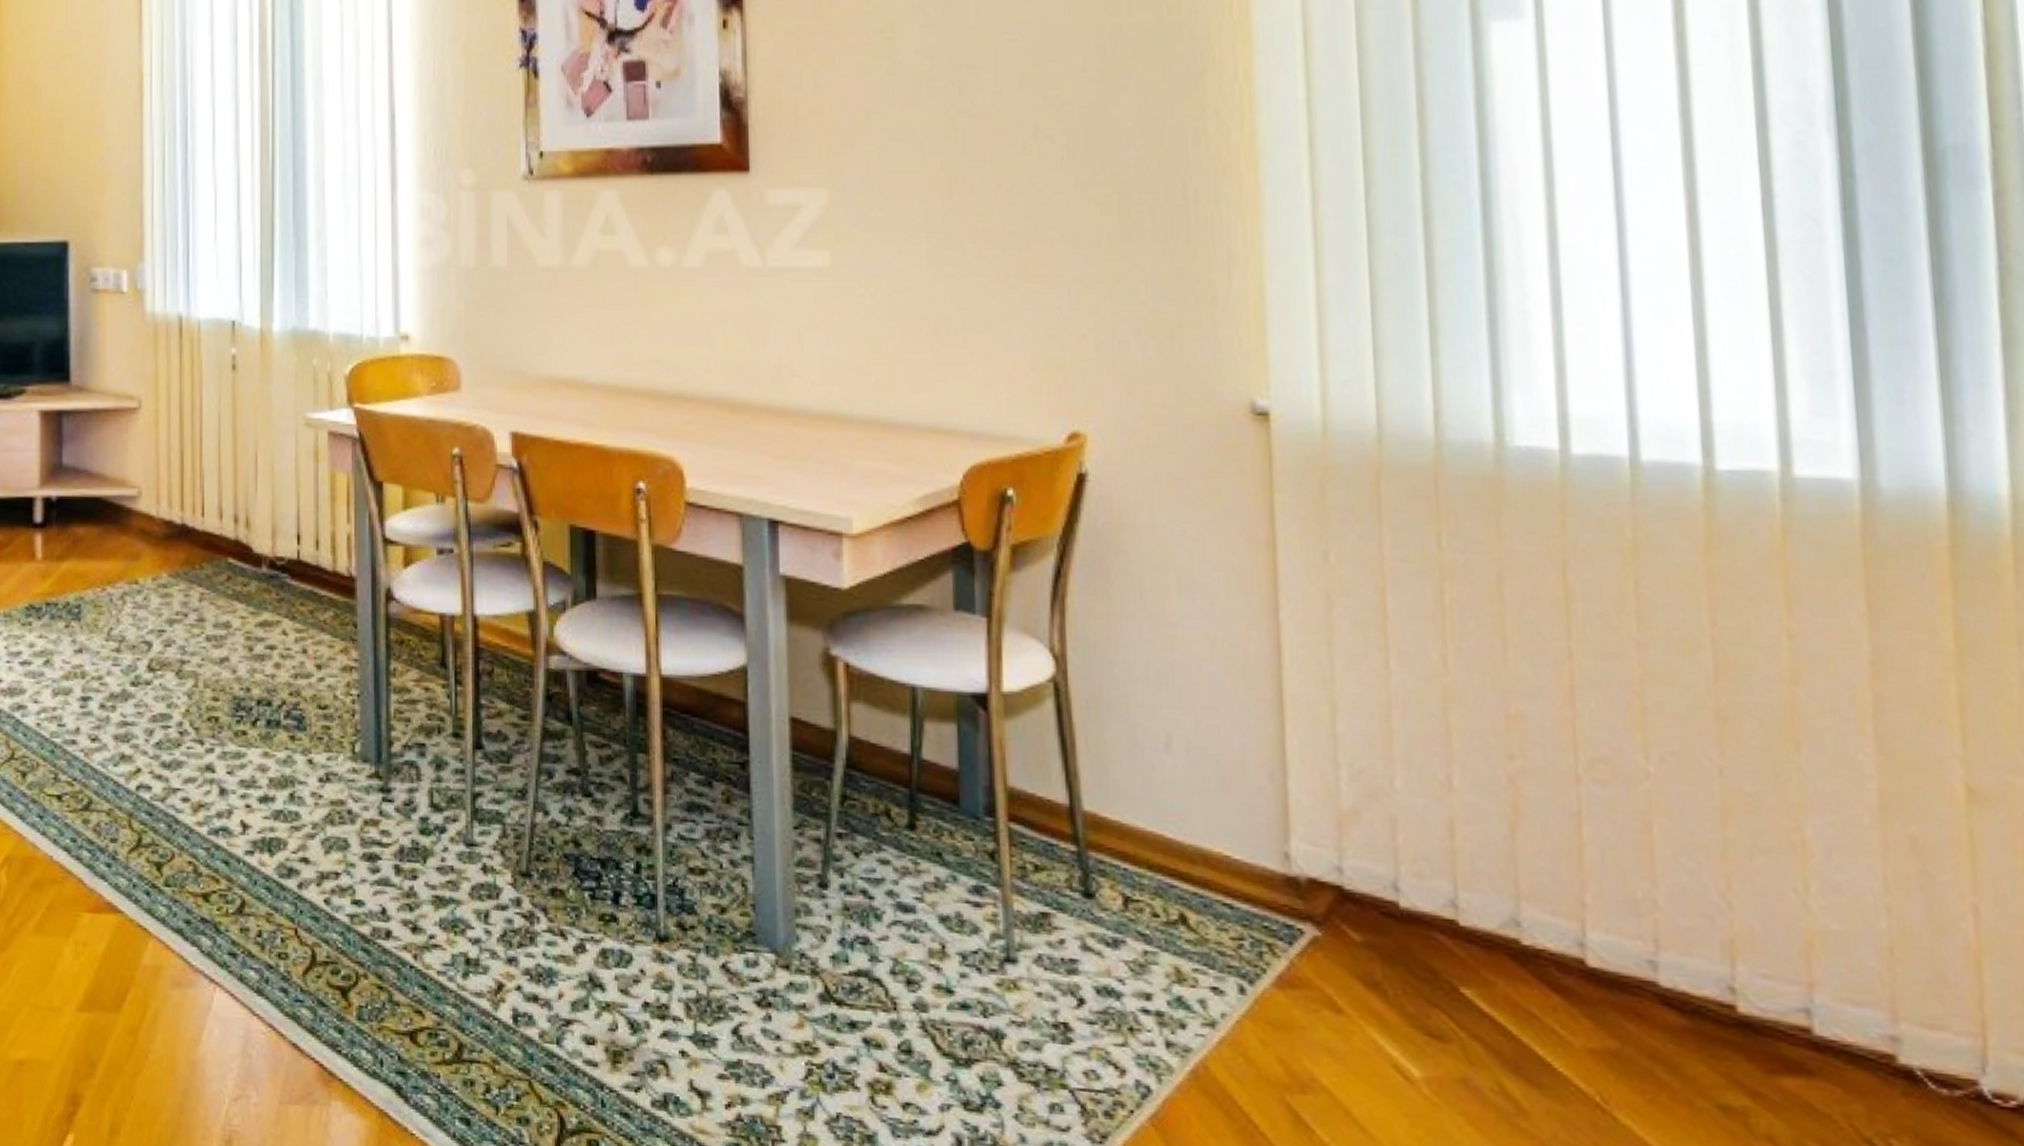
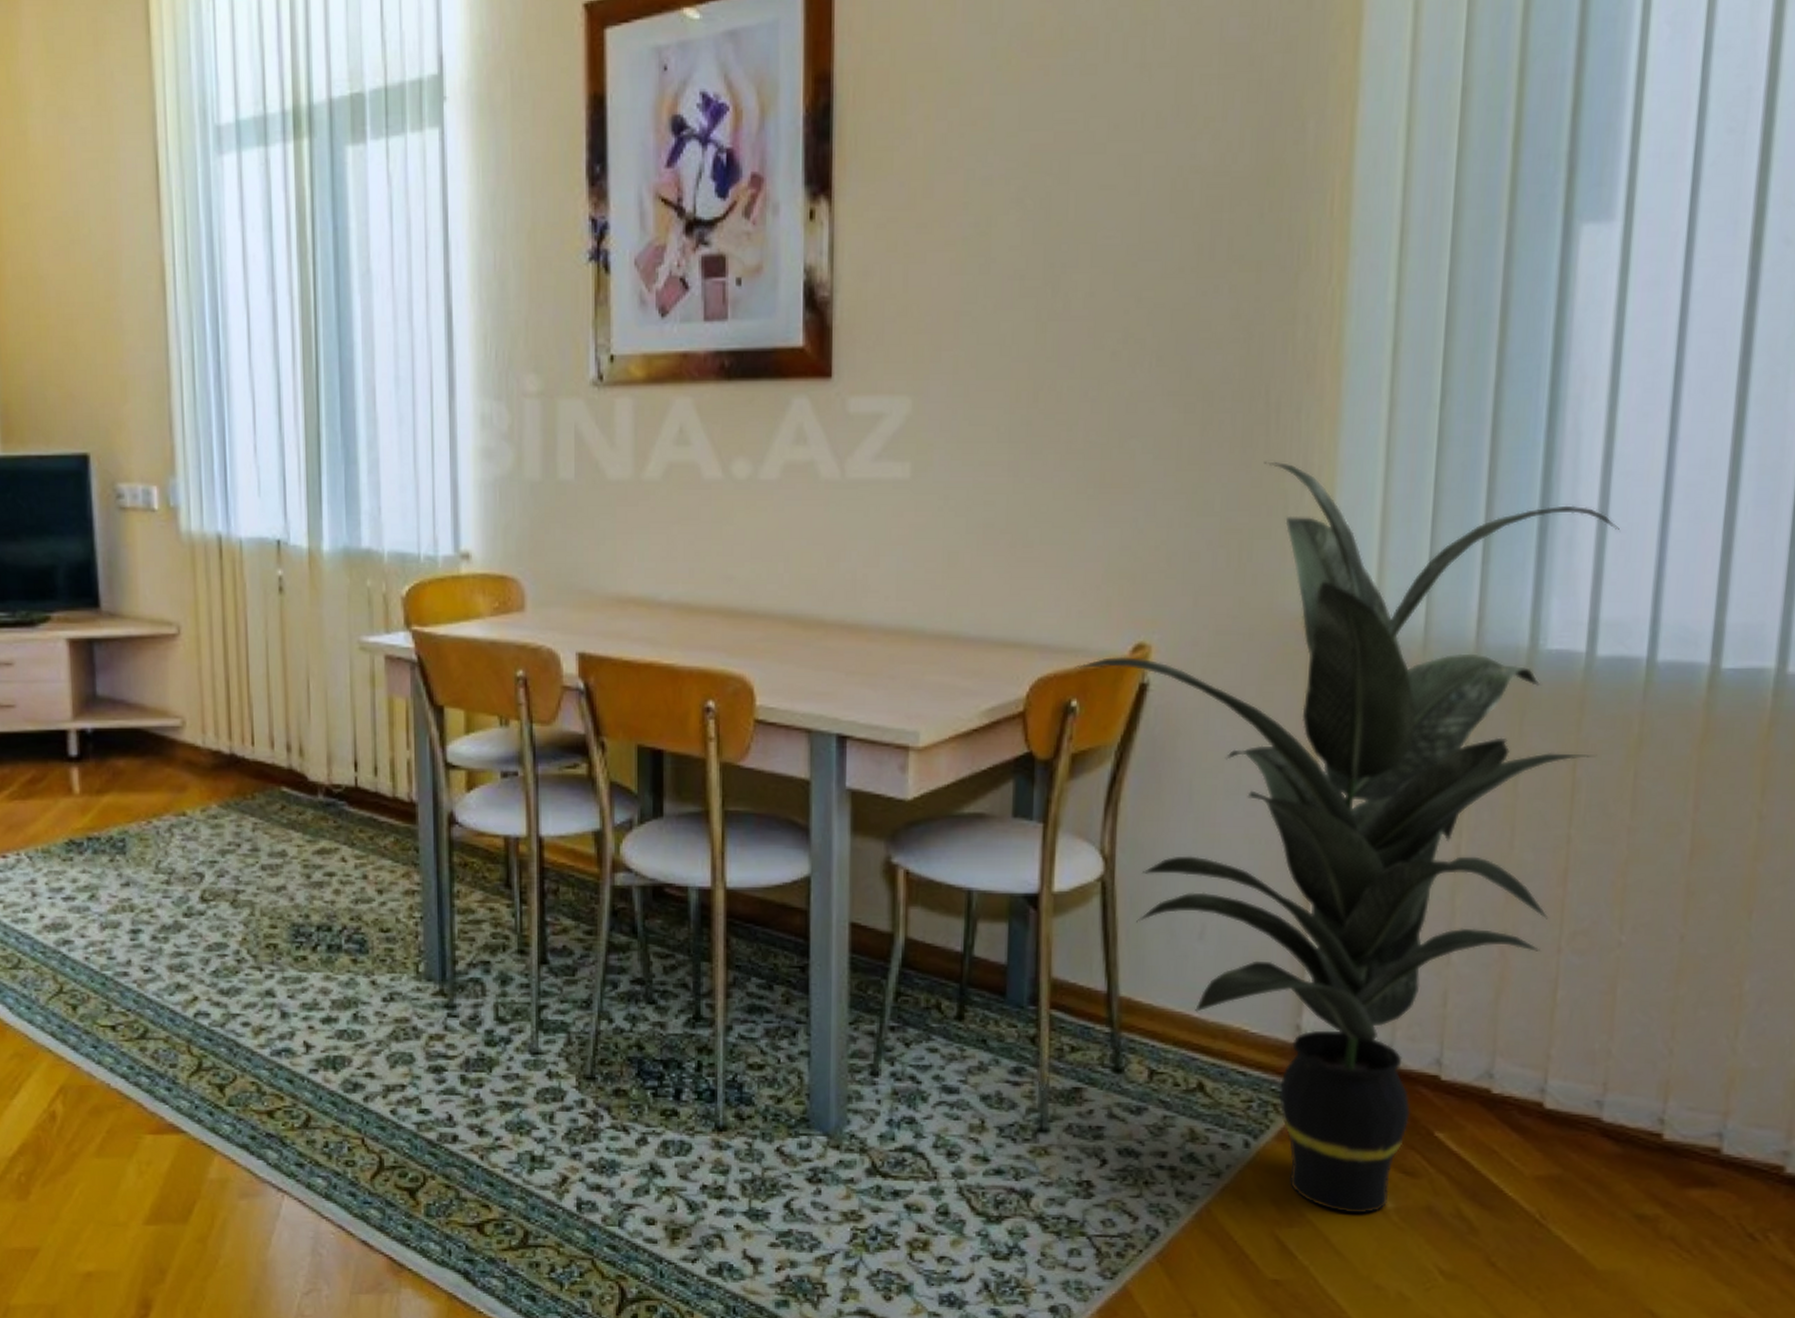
indoor plant: none [1008,251,1589,1083] -> present [1075,461,1620,1214]

